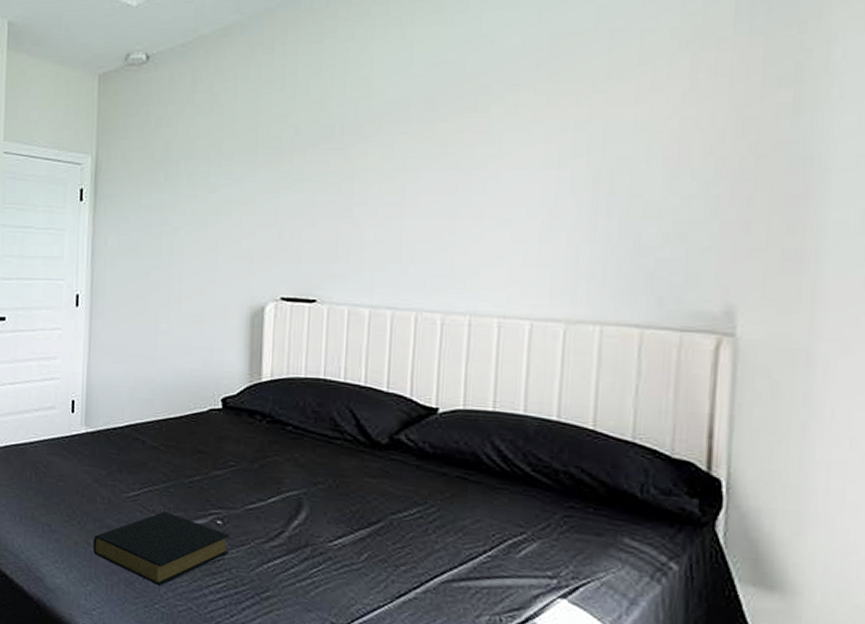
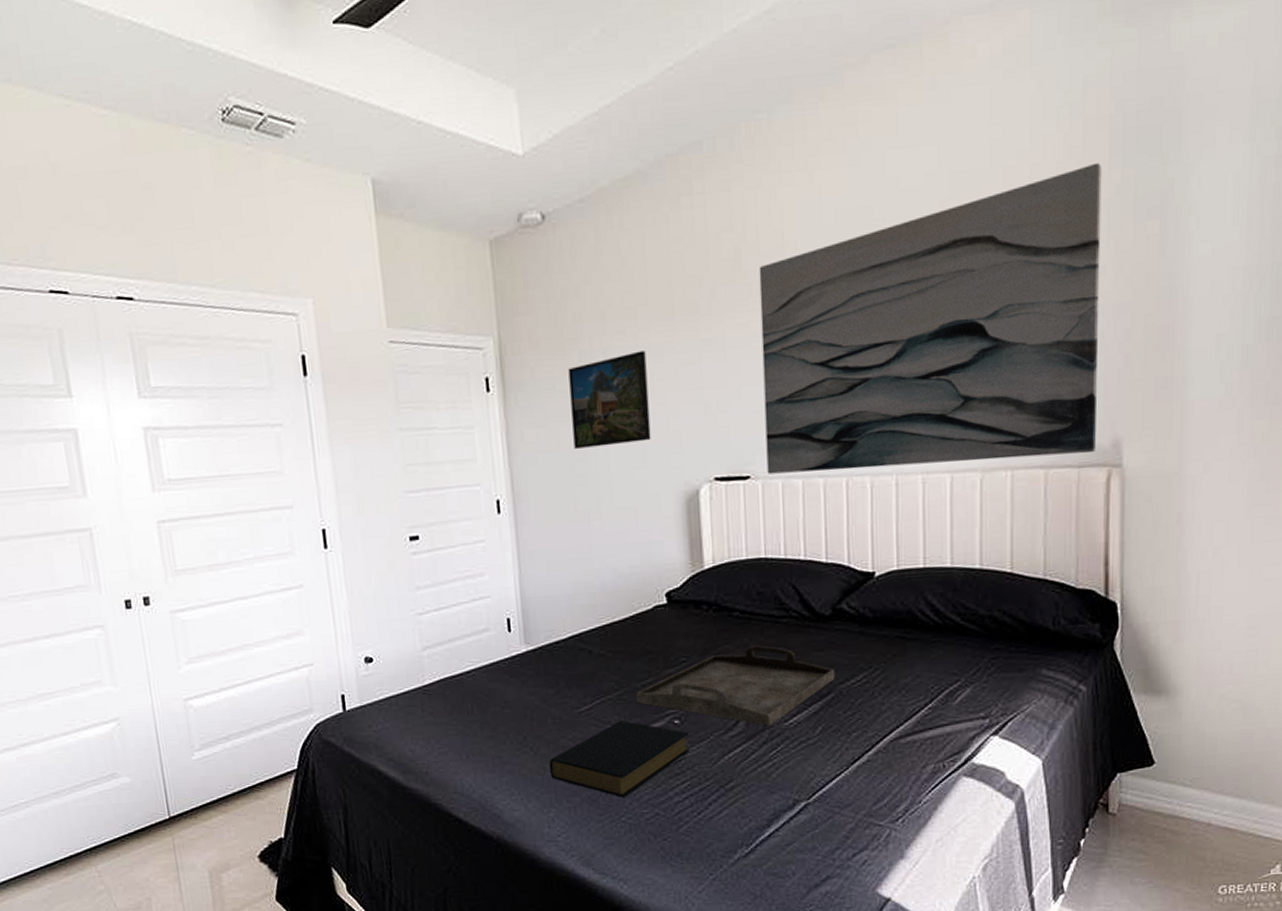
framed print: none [151,177,227,259] -> present [568,350,651,450]
serving tray: none [183,461,387,544] -> present [637,645,835,726]
wall art: none [334,29,725,317] -> present [759,162,1102,474]

